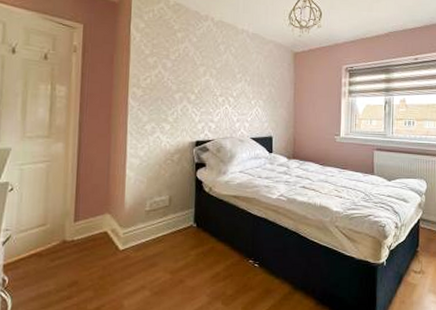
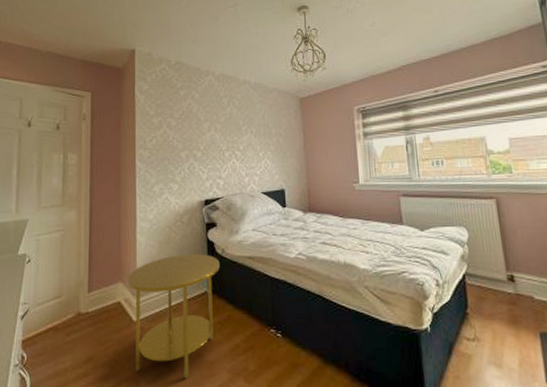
side table: none [115,191,206,302] -> present [127,254,220,379]

